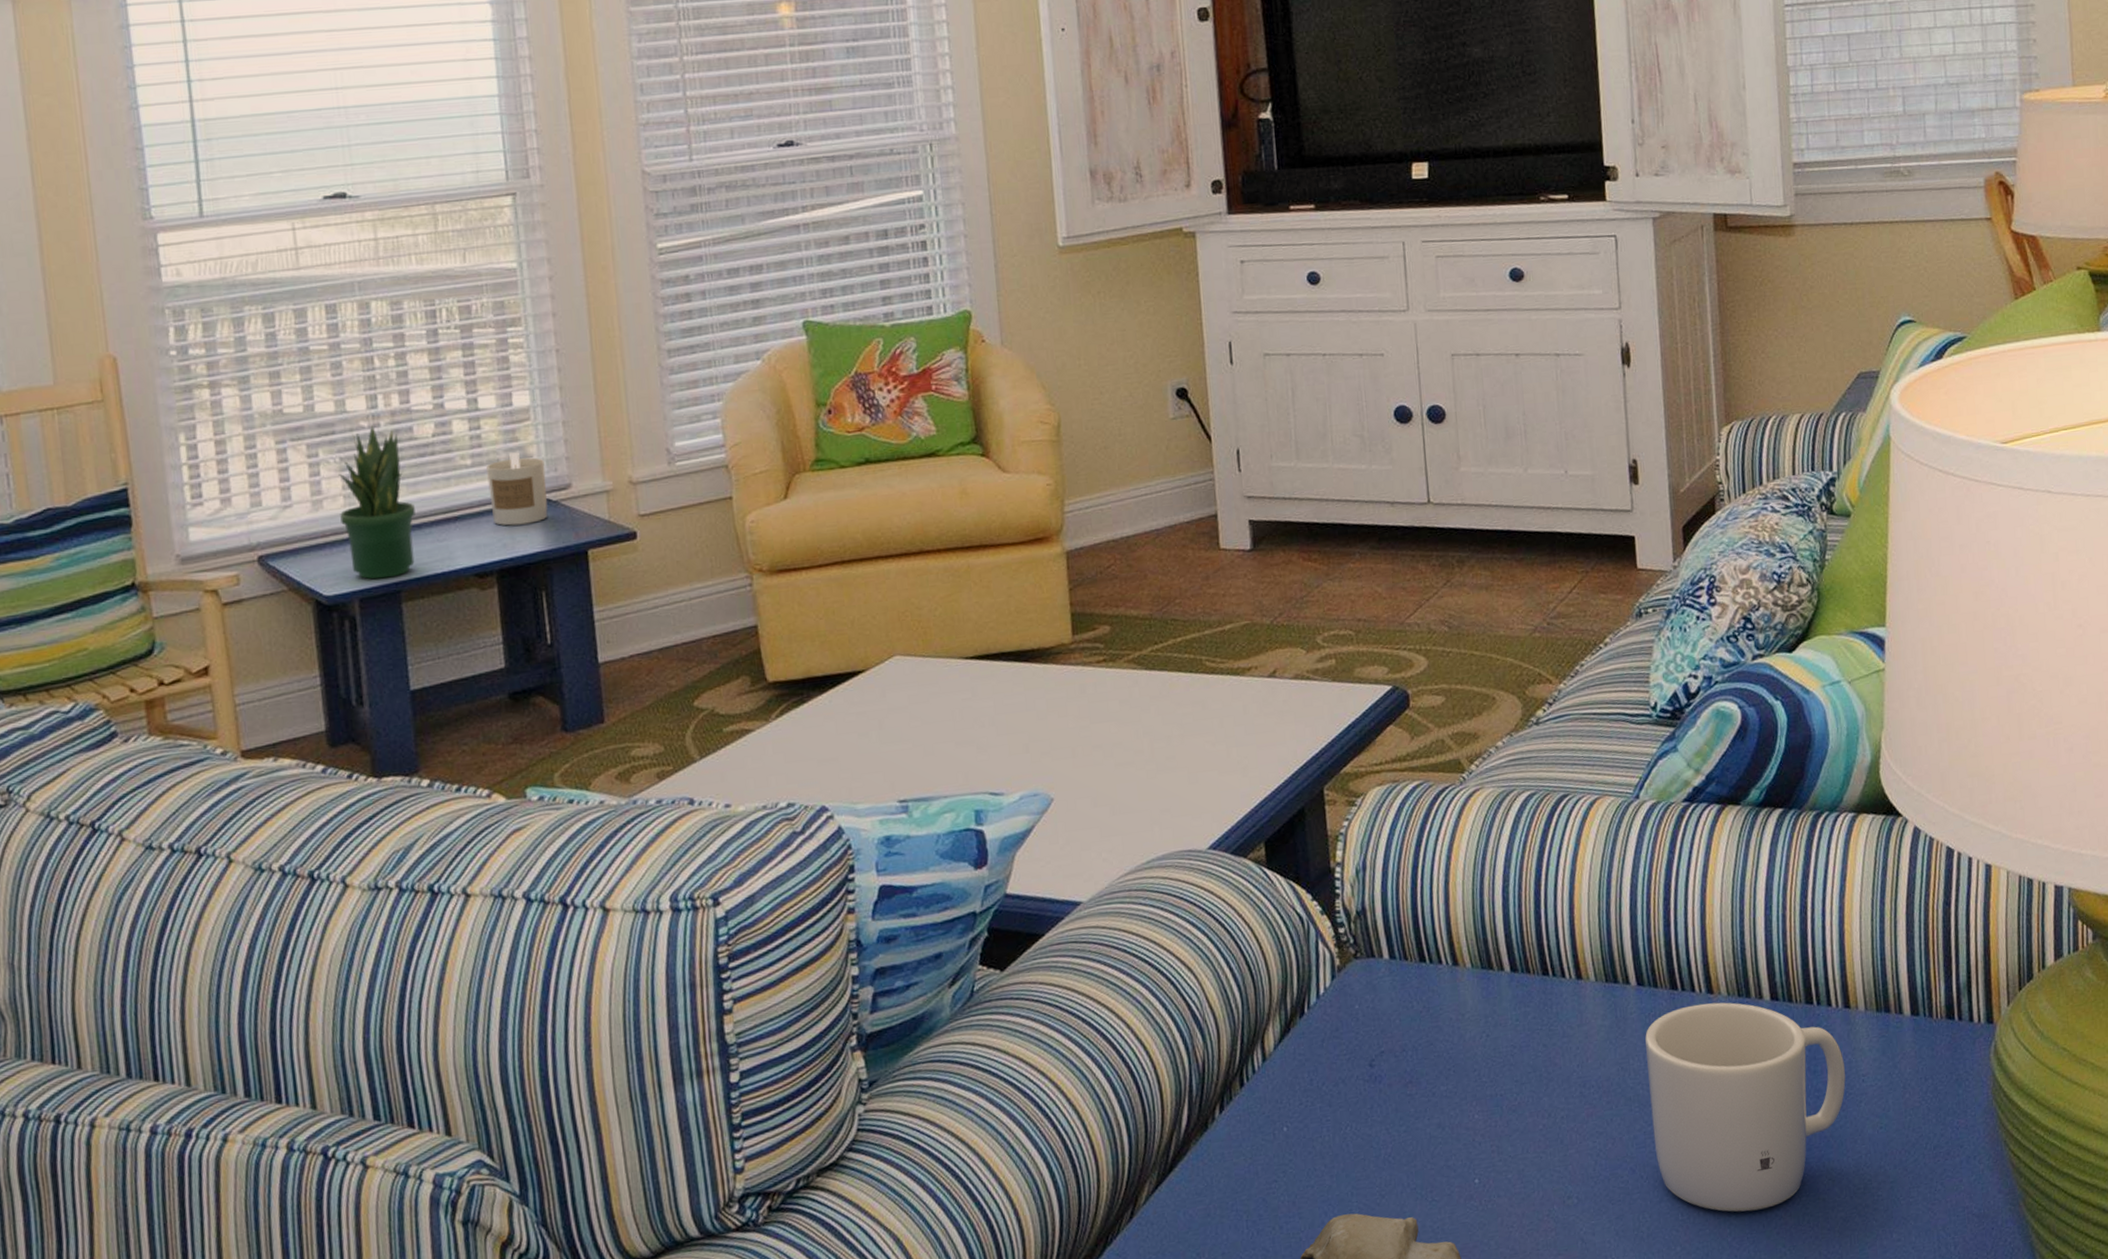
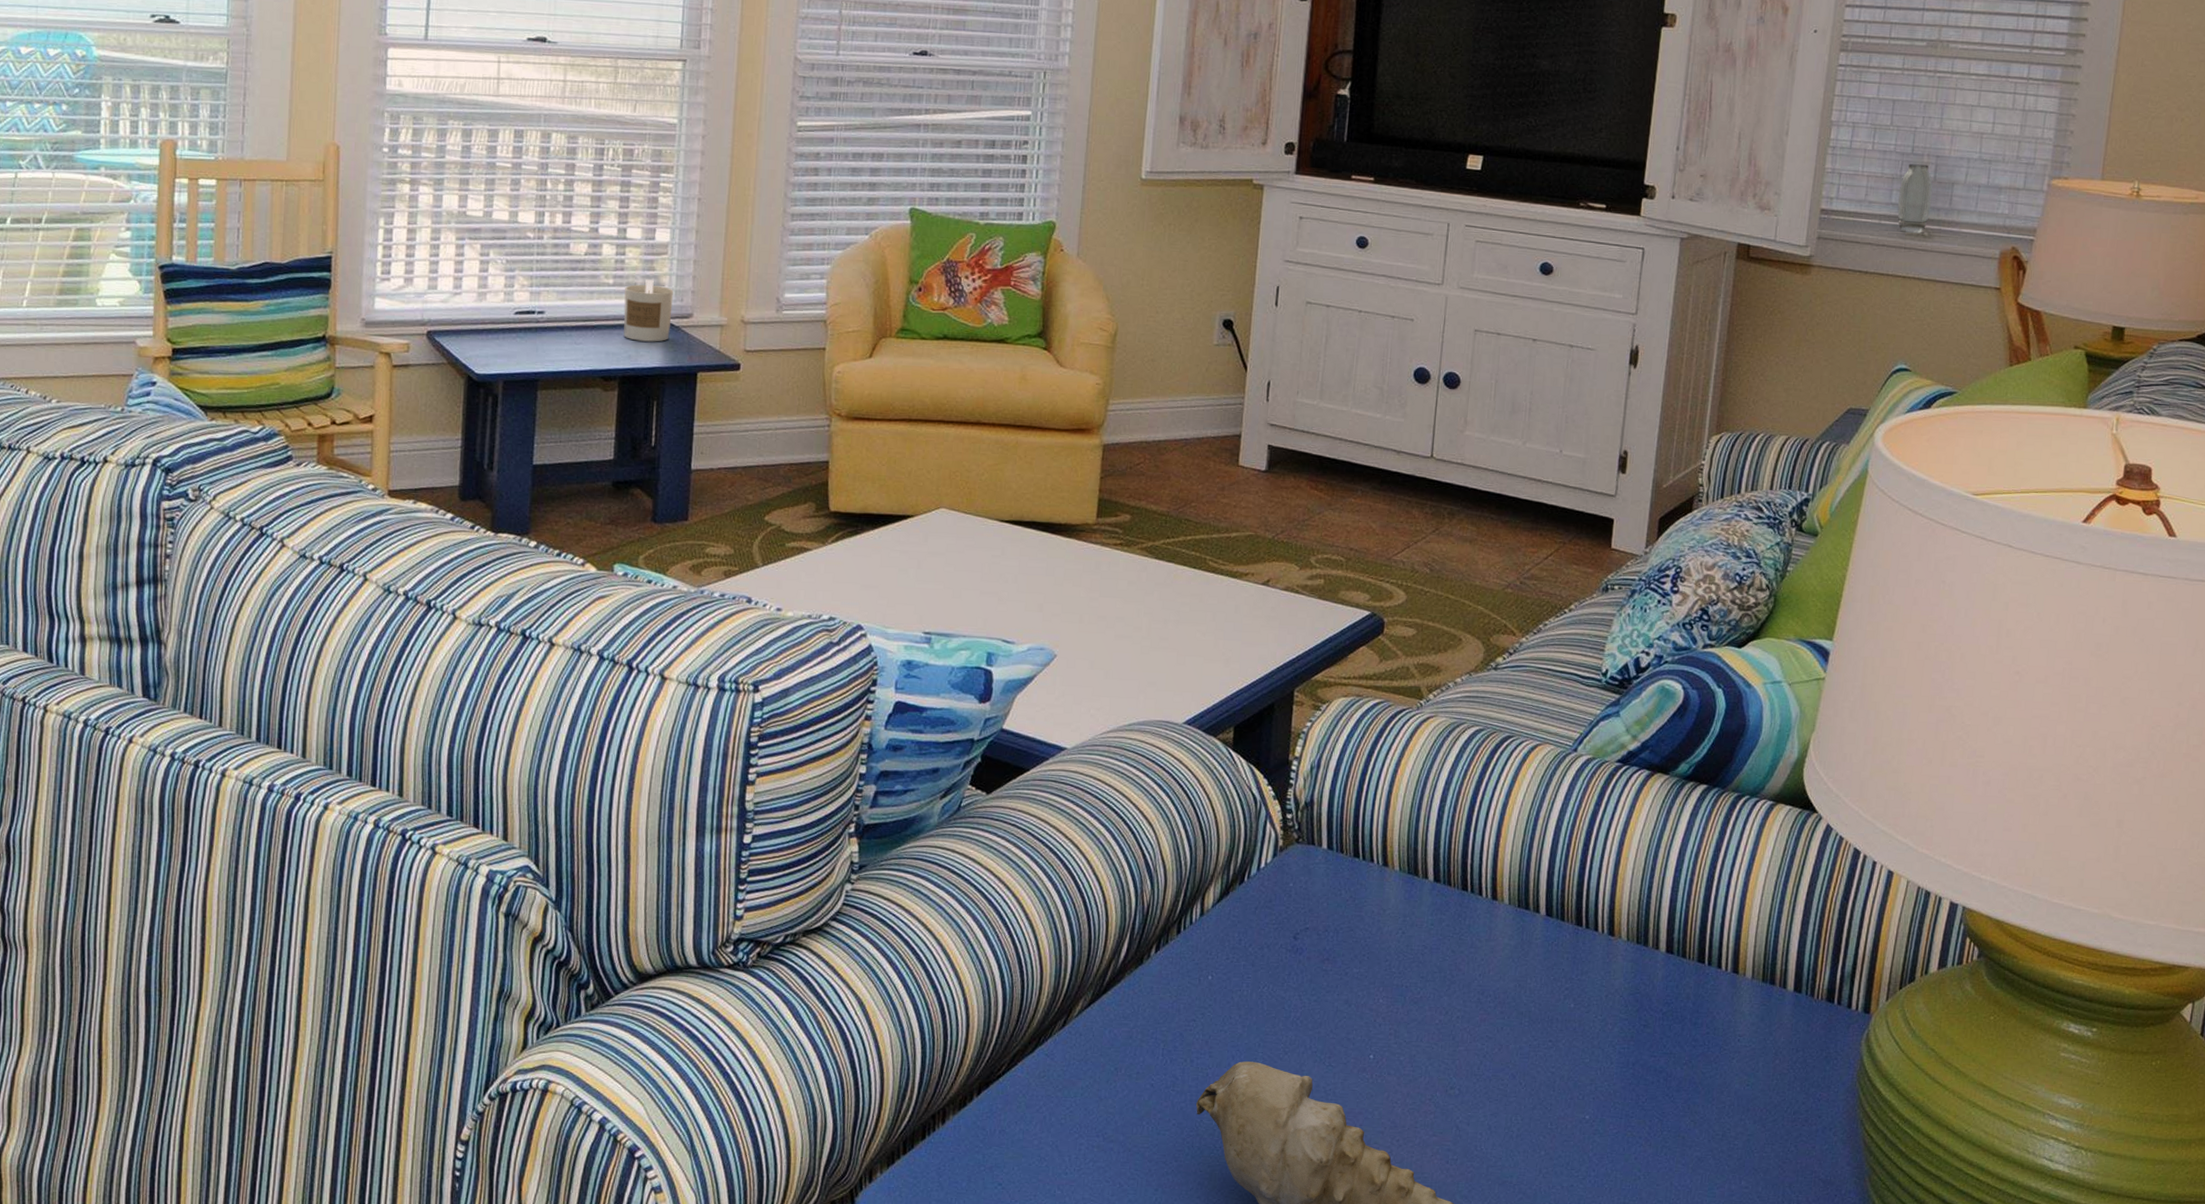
planter: present [339,425,416,580] -> none [499,237,561,368]
mug: present [1645,1002,1846,1212] -> none [1536,942,1724,1135]
vase: none [1870,98,1906,175] -> present [1897,164,1933,233]

